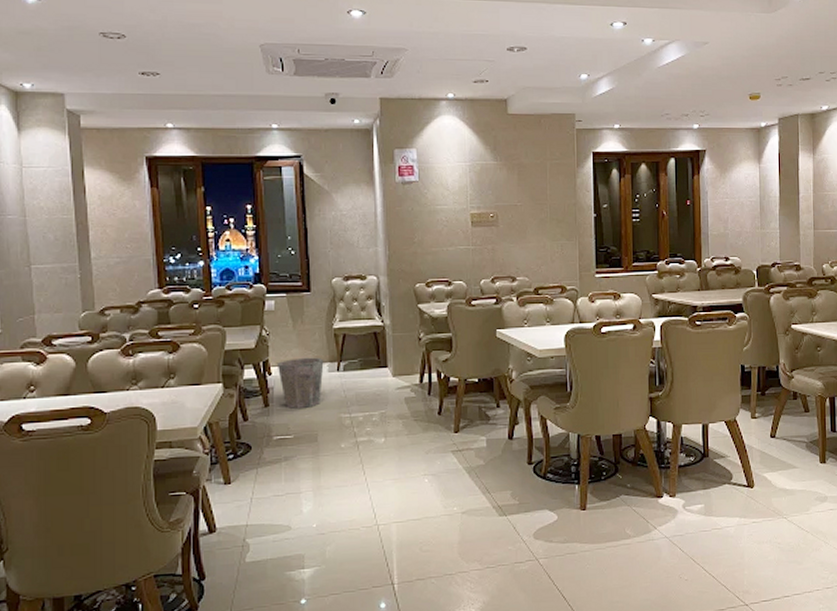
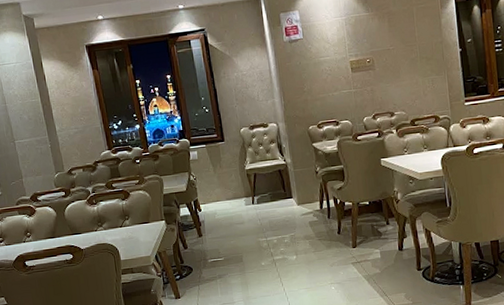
waste bin: present [276,357,324,409] -> none [204,194,242,237]

